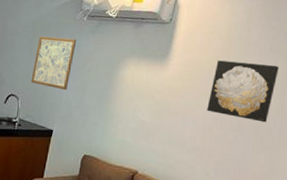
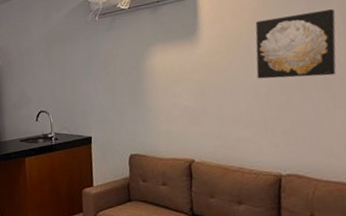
wall art: present [31,36,77,91] -> none [54,41,96,96]

